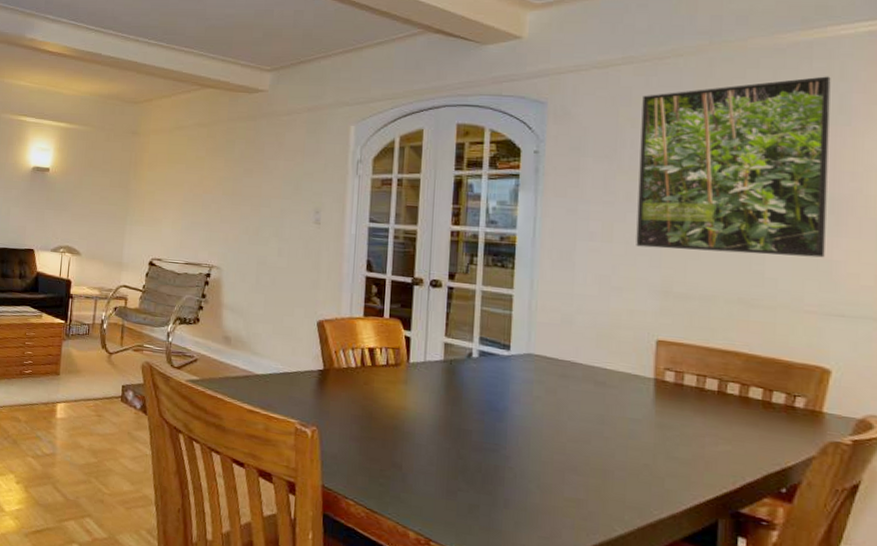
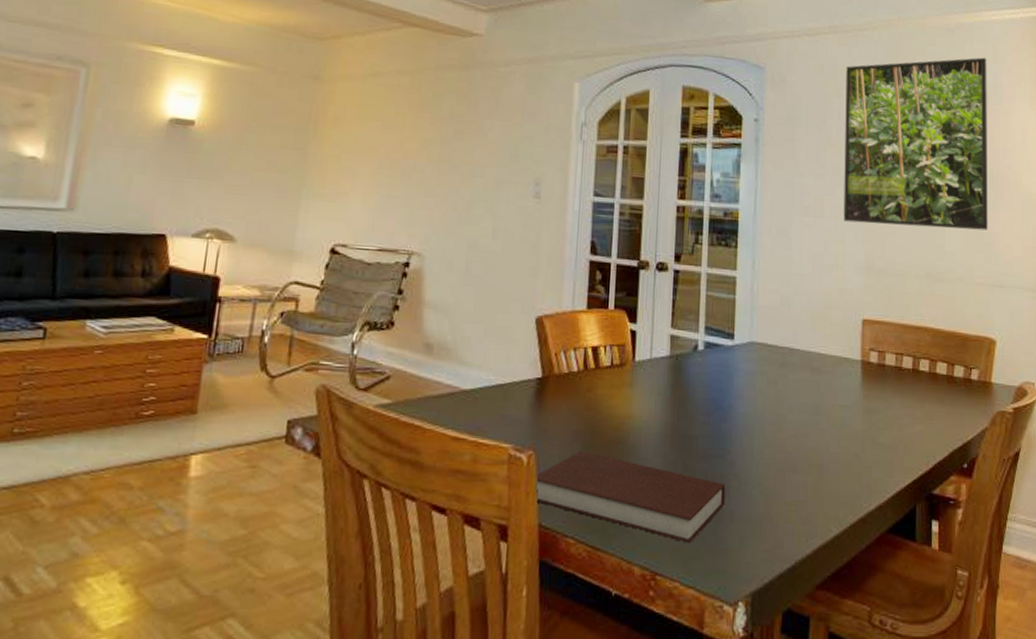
notebook: none [318,431,501,520] -> present [534,450,726,543]

